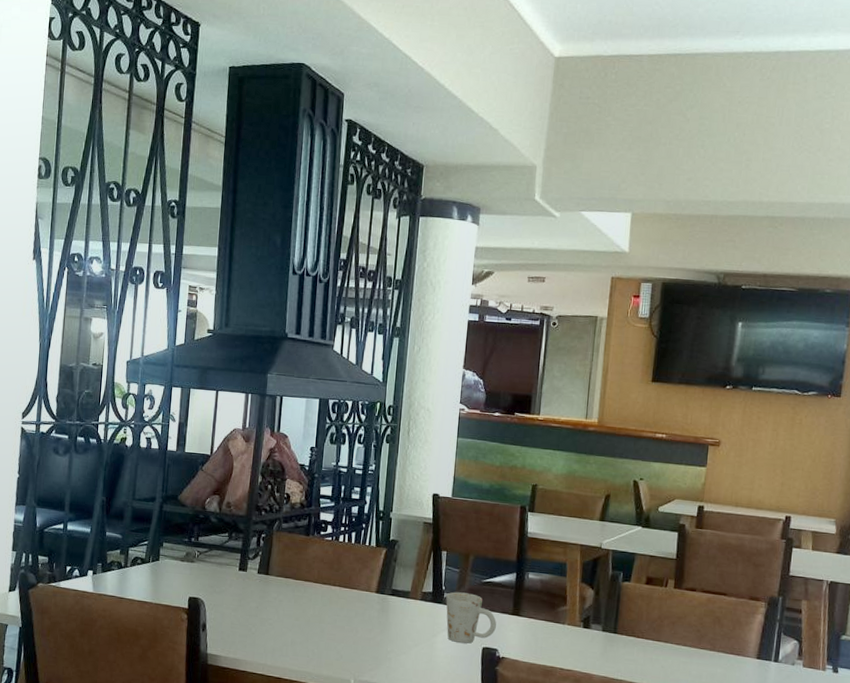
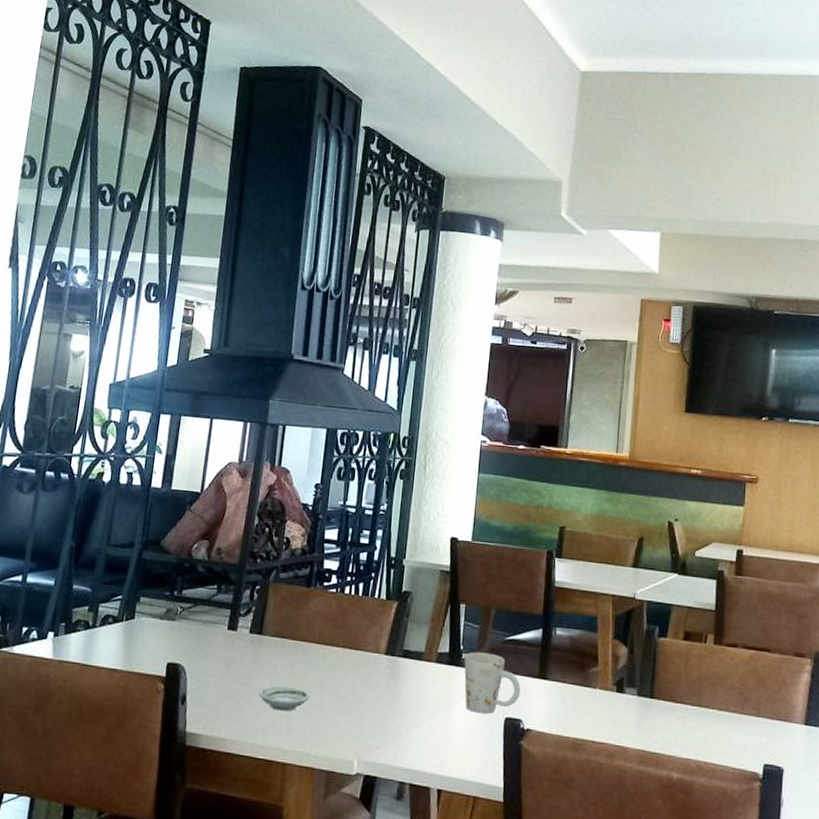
saucer: none [267,617,312,638] -> present [258,685,310,711]

